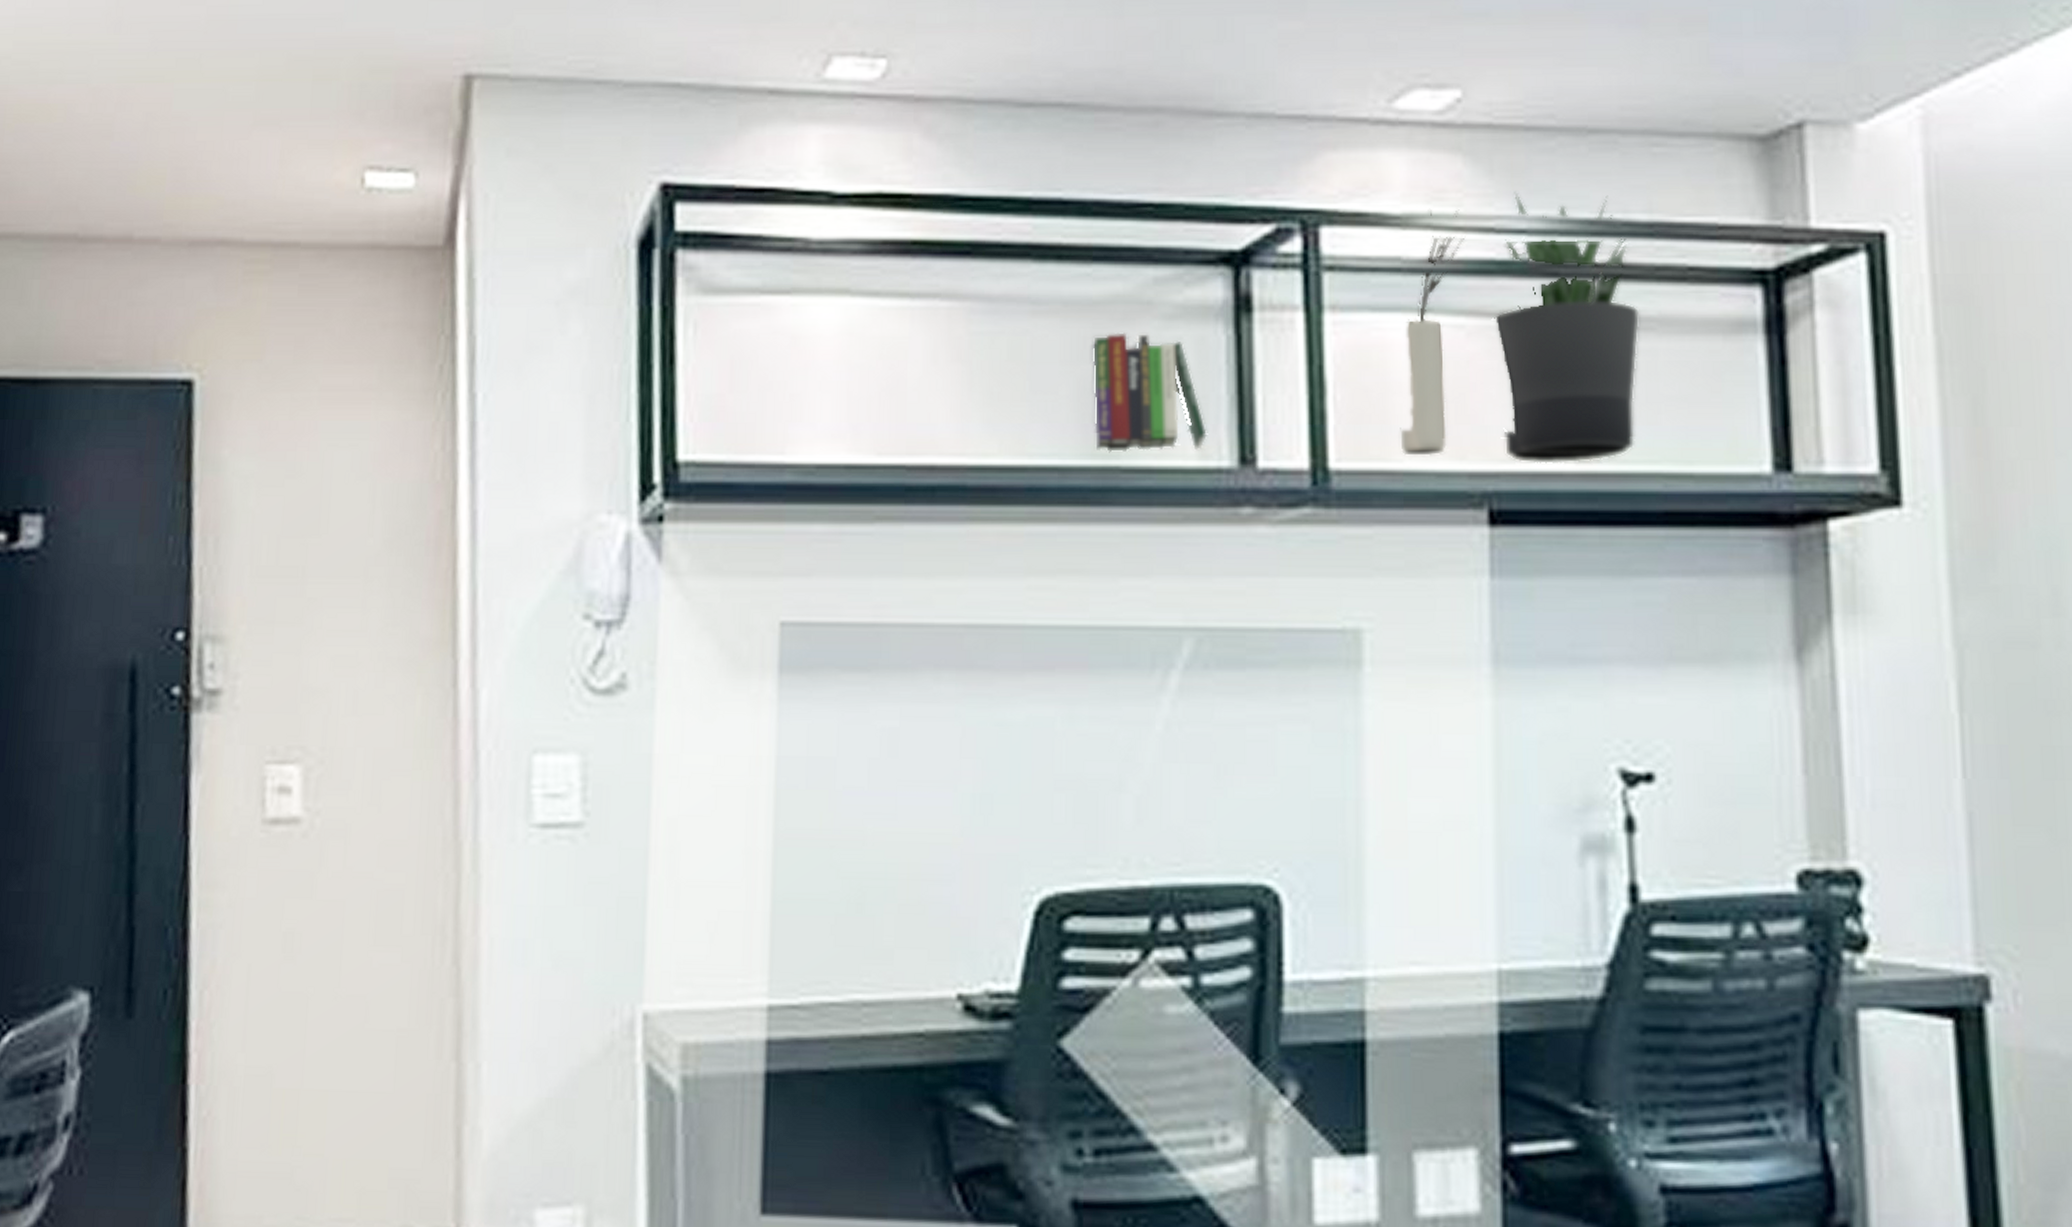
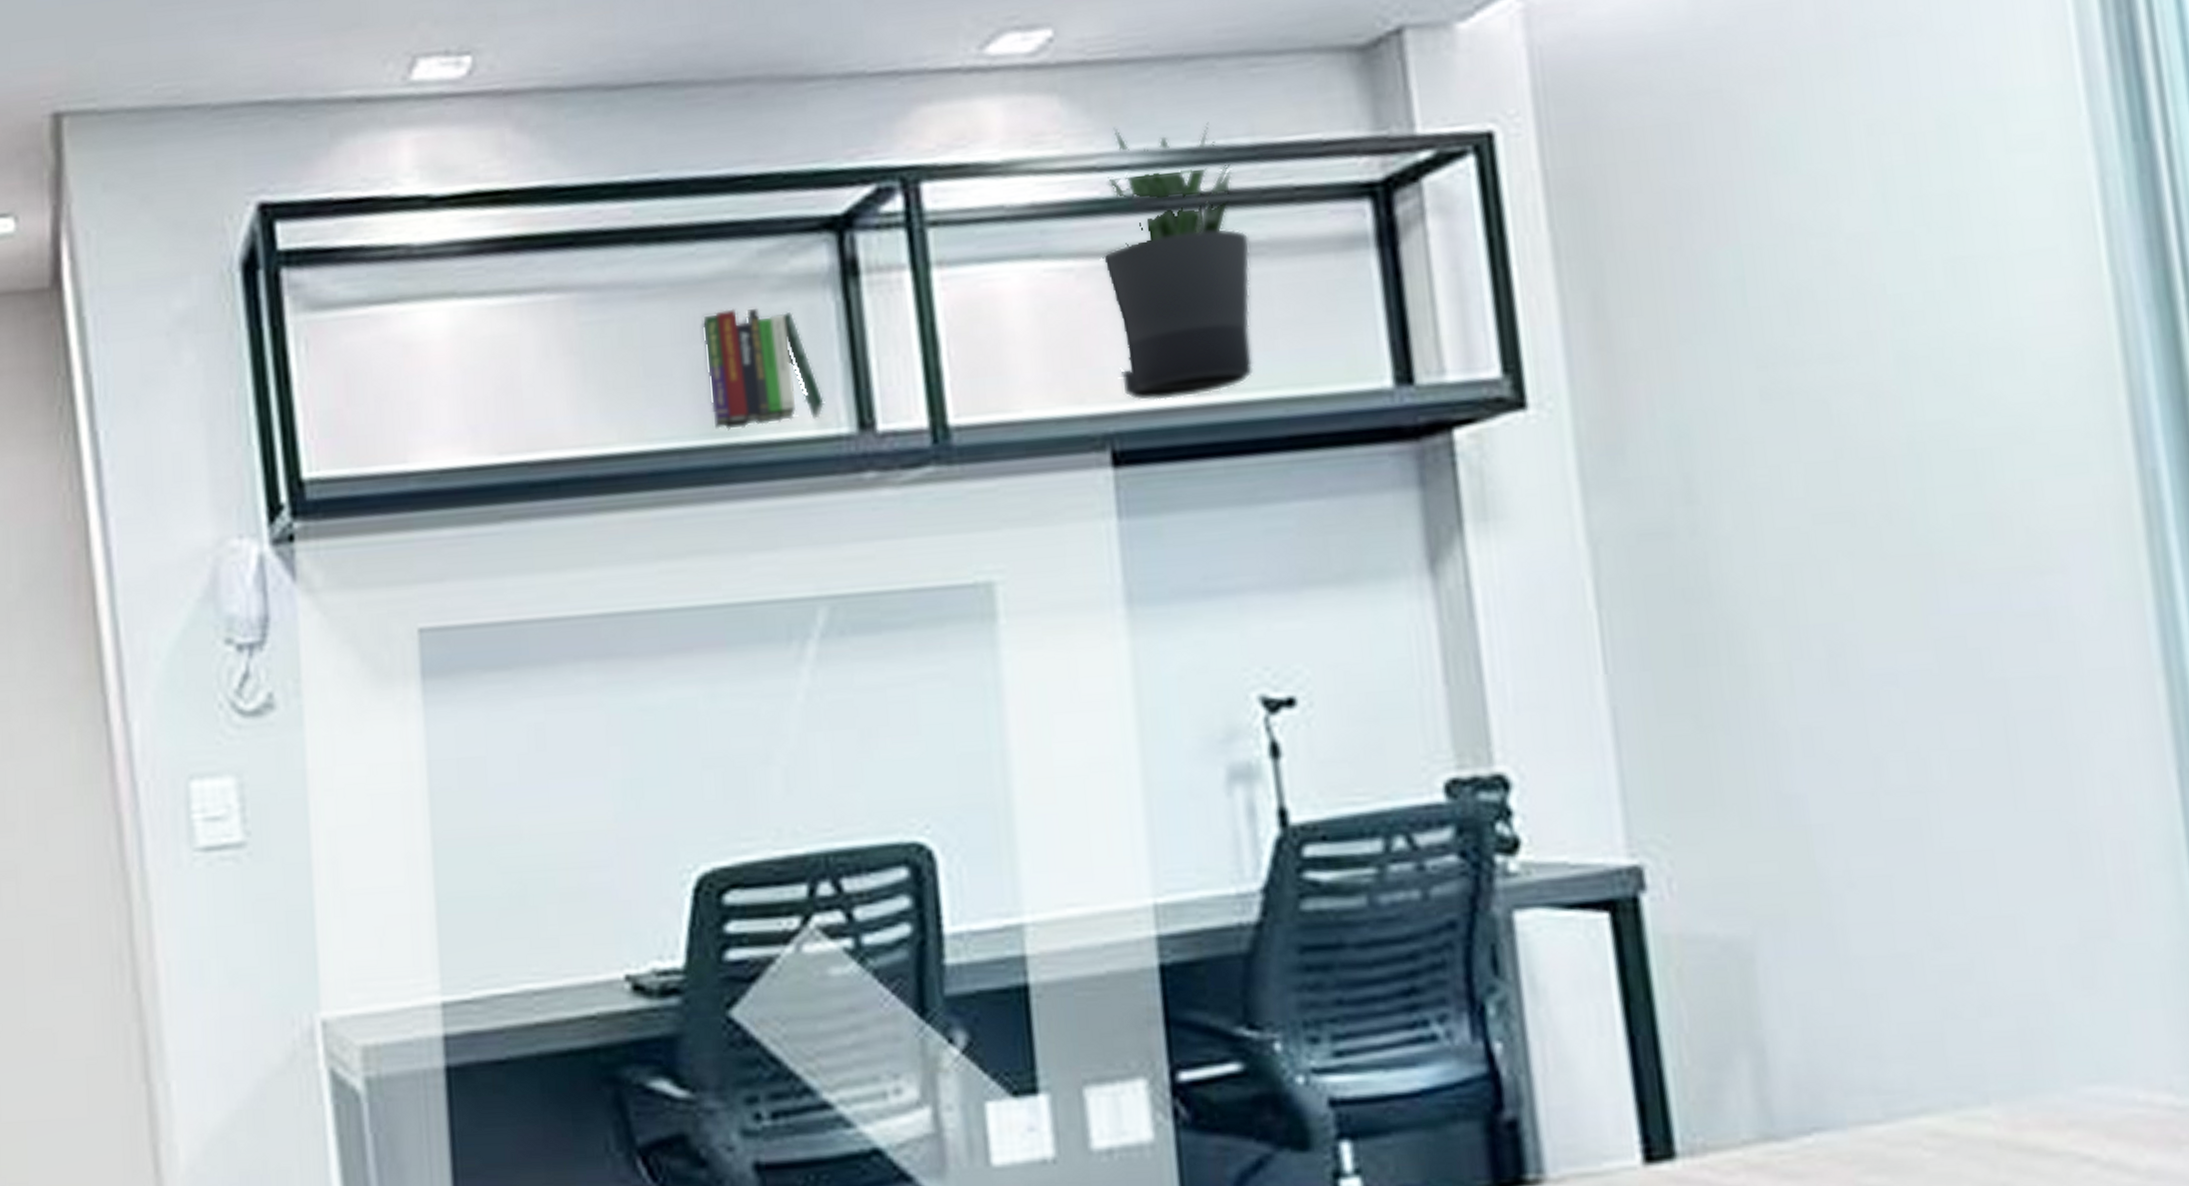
vase: present [1400,208,1466,456] -> none [1014,151,1068,405]

